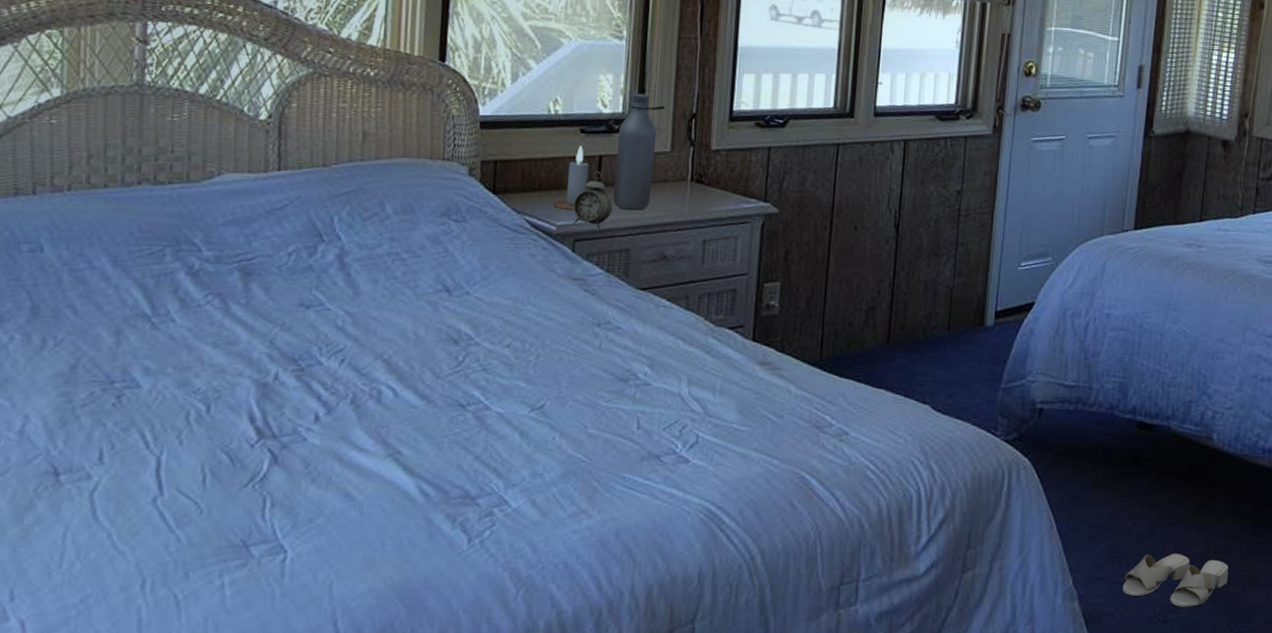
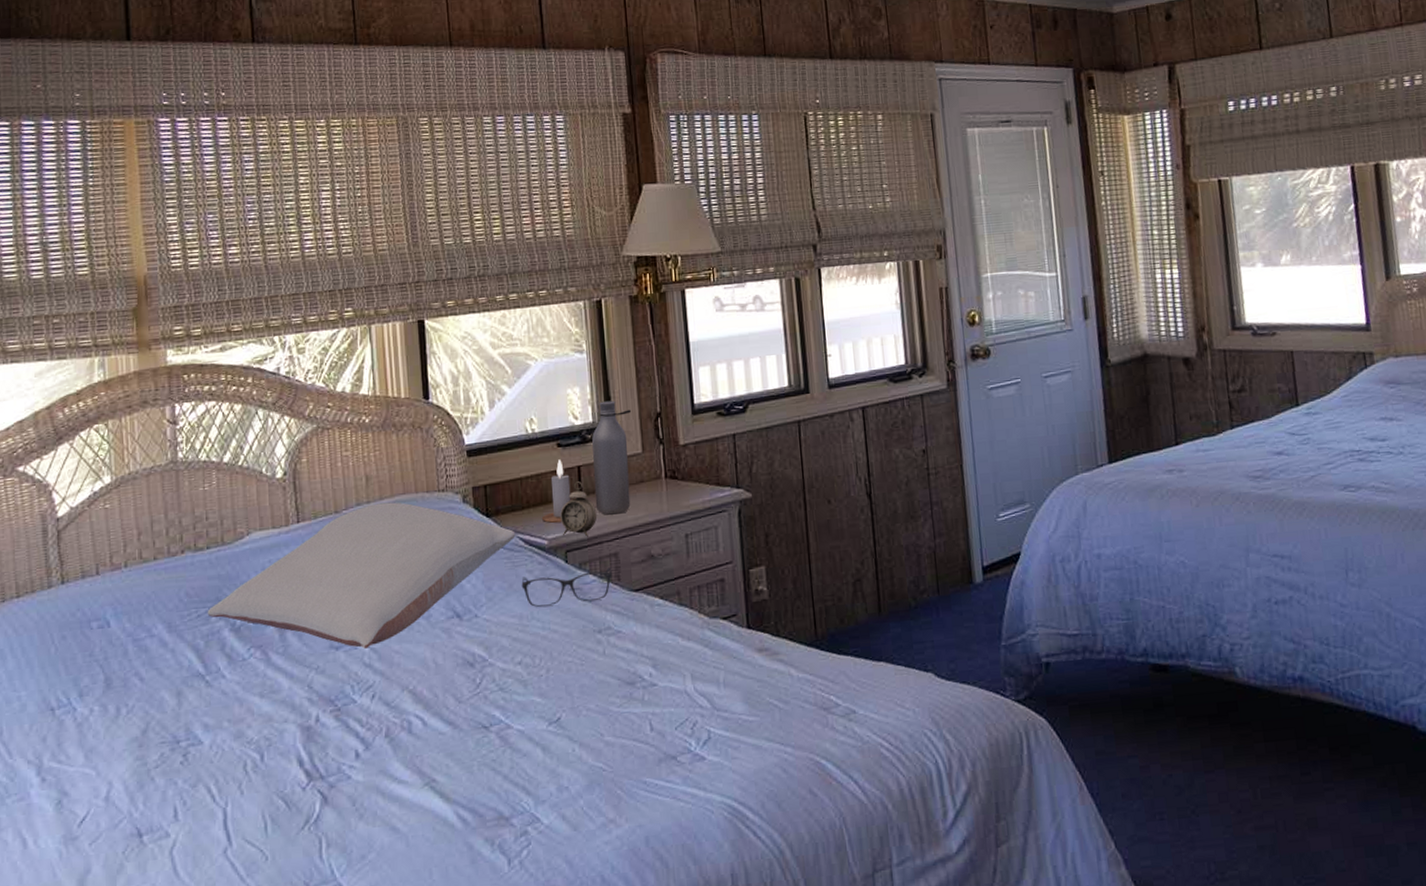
pillow: none [161,162,522,311] -> present [207,502,516,649]
eyeglasses: none [521,260,621,294] -> present [521,567,612,608]
sandal: present [1122,553,1229,607] -> none [1169,802,1284,862]

